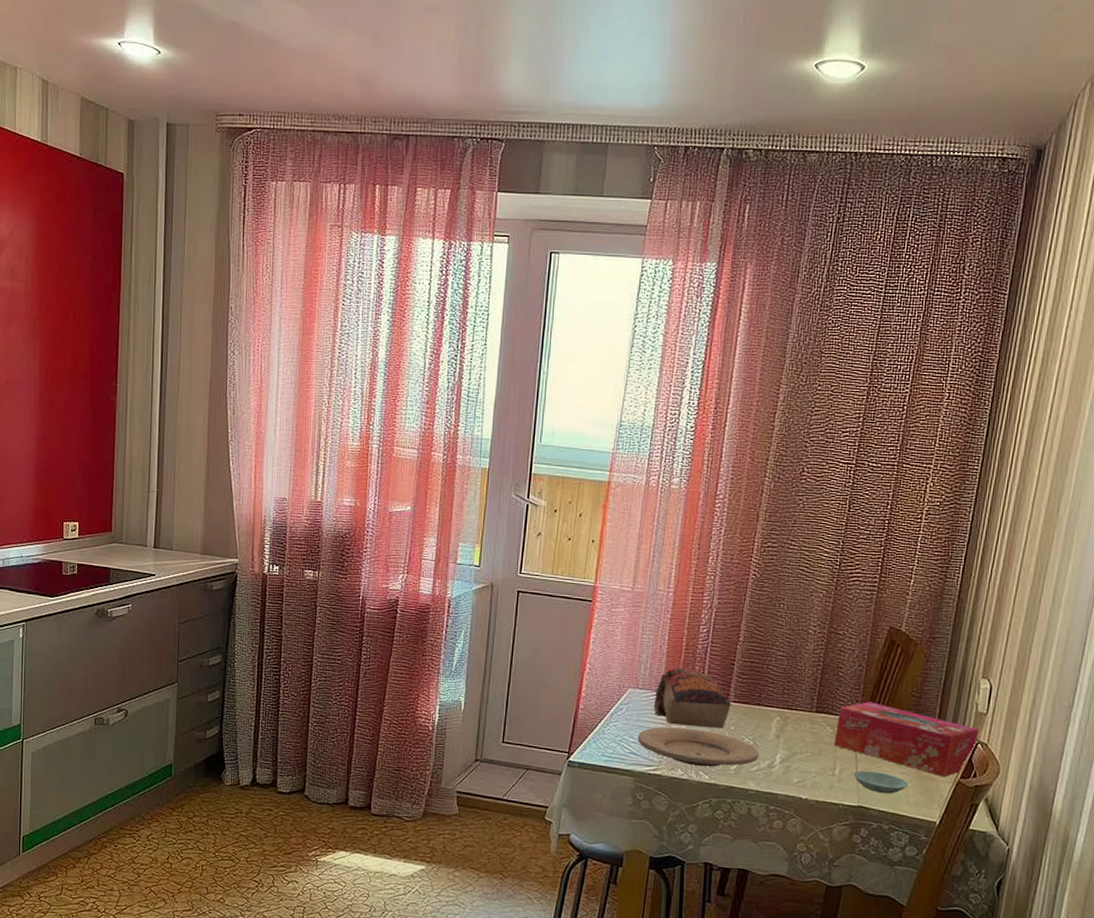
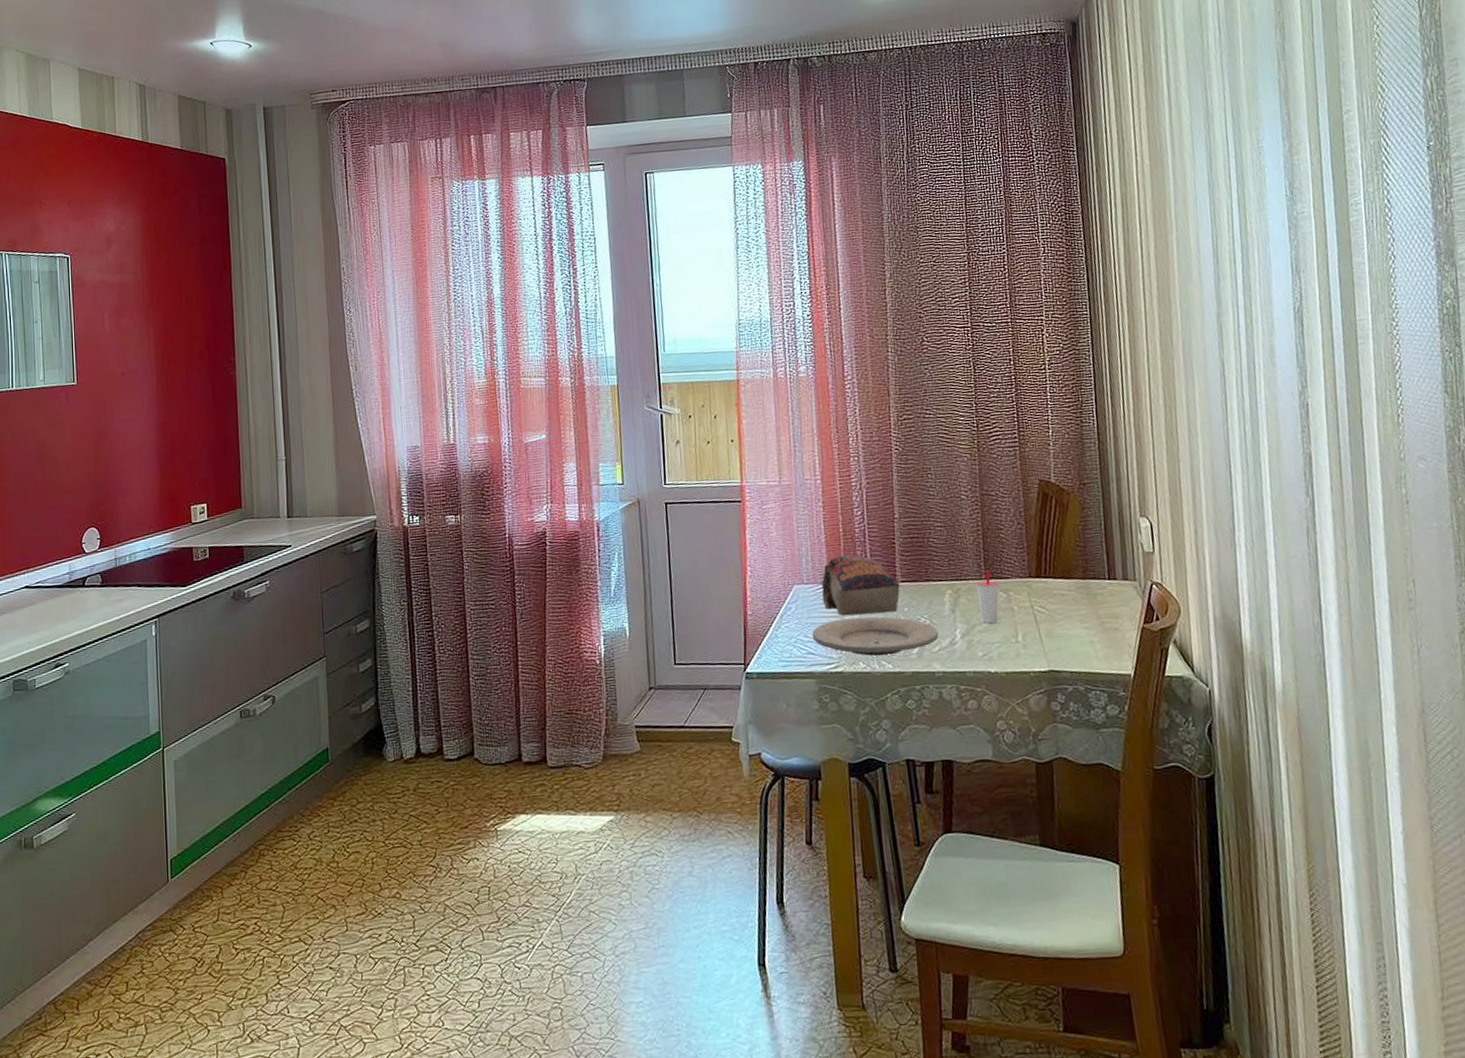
cup: none [803,705,829,755] -> present [976,571,1000,624]
tissue box: present [834,702,979,777] -> none [1008,559,1152,626]
saucer: present [853,771,909,794] -> none [1036,630,1094,653]

